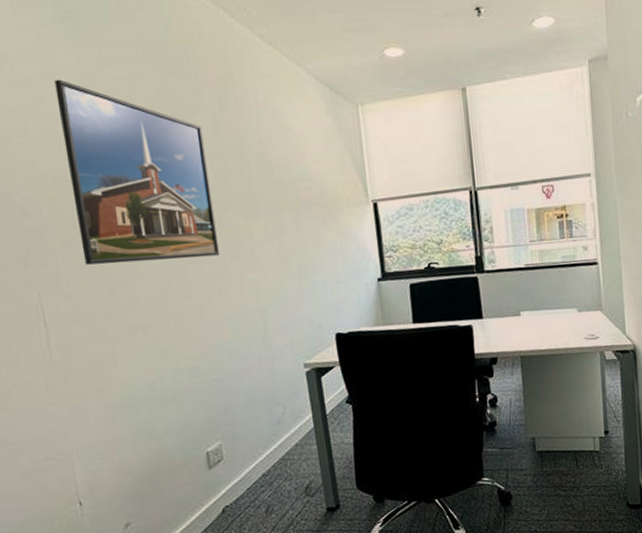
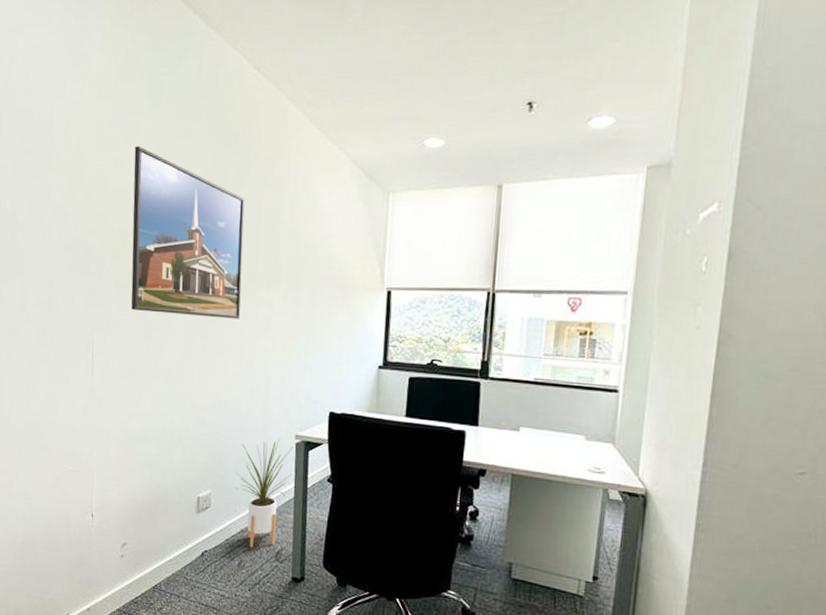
house plant: none [245,371,308,491] -> present [235,439,293,548]

